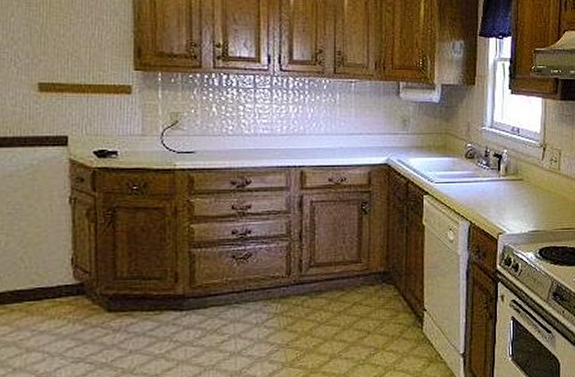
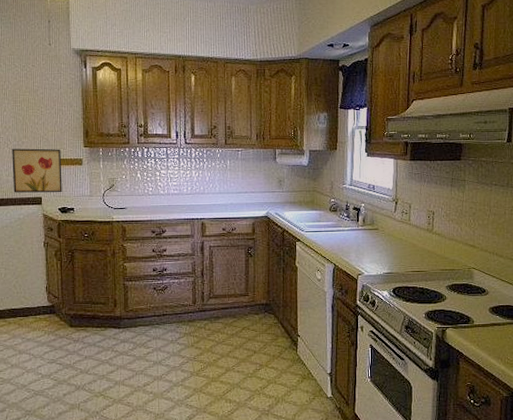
wall art: none [22,69,100,130] -> present [12,148,62,193]

